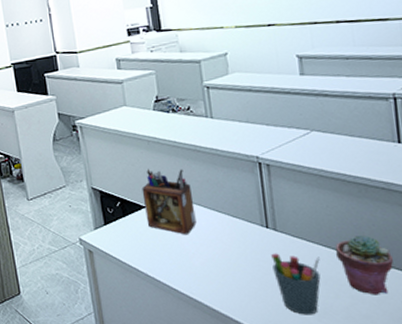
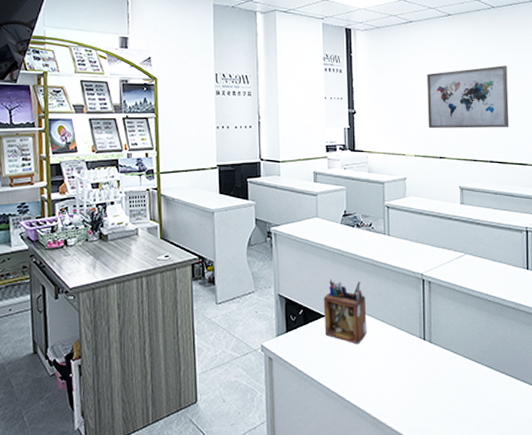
pen holder: present [271,253,321,315] -> none [425,364,463,422]
potted succulent: present [335,234,393,295] -> none [474,348,516,403]

